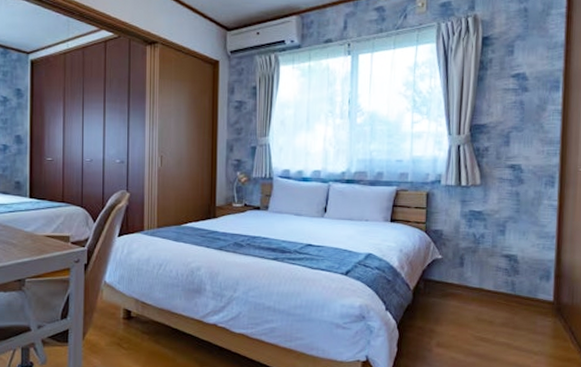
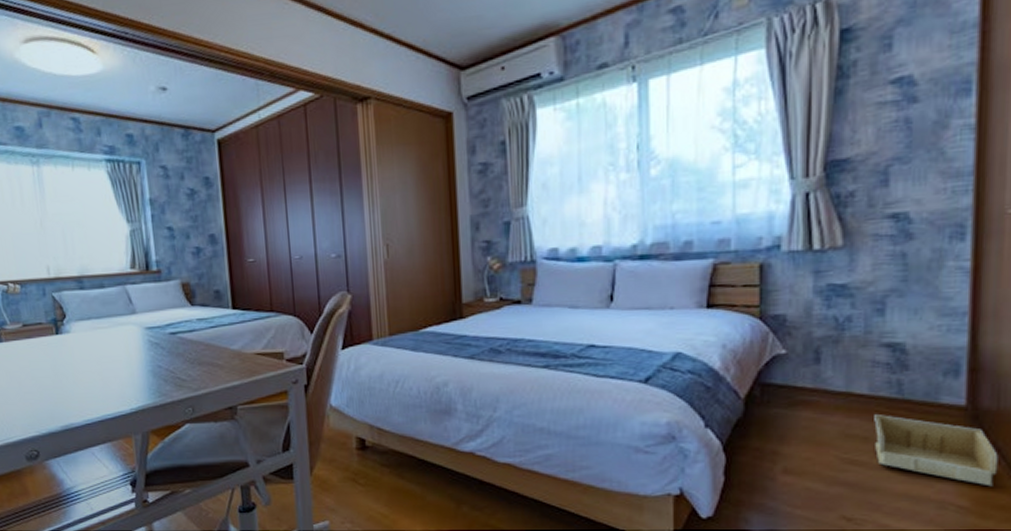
storage bin: none [496,305,572,359] -> present [874,415,998,487]

